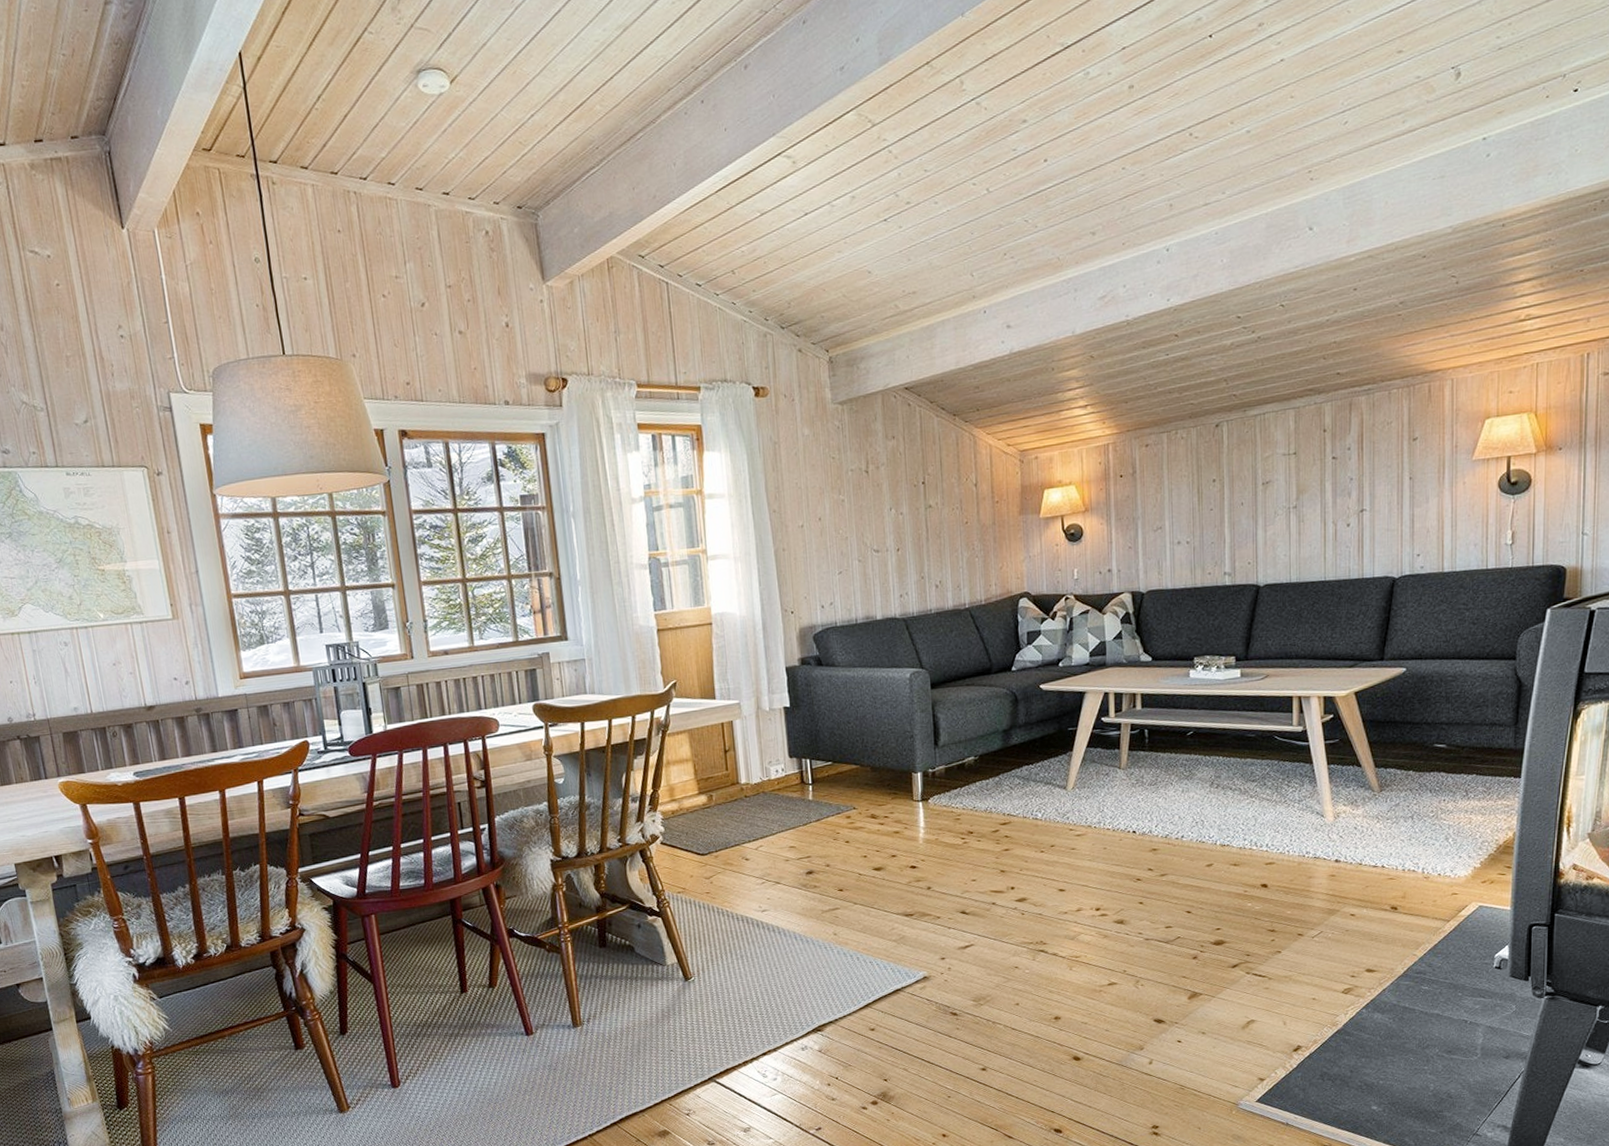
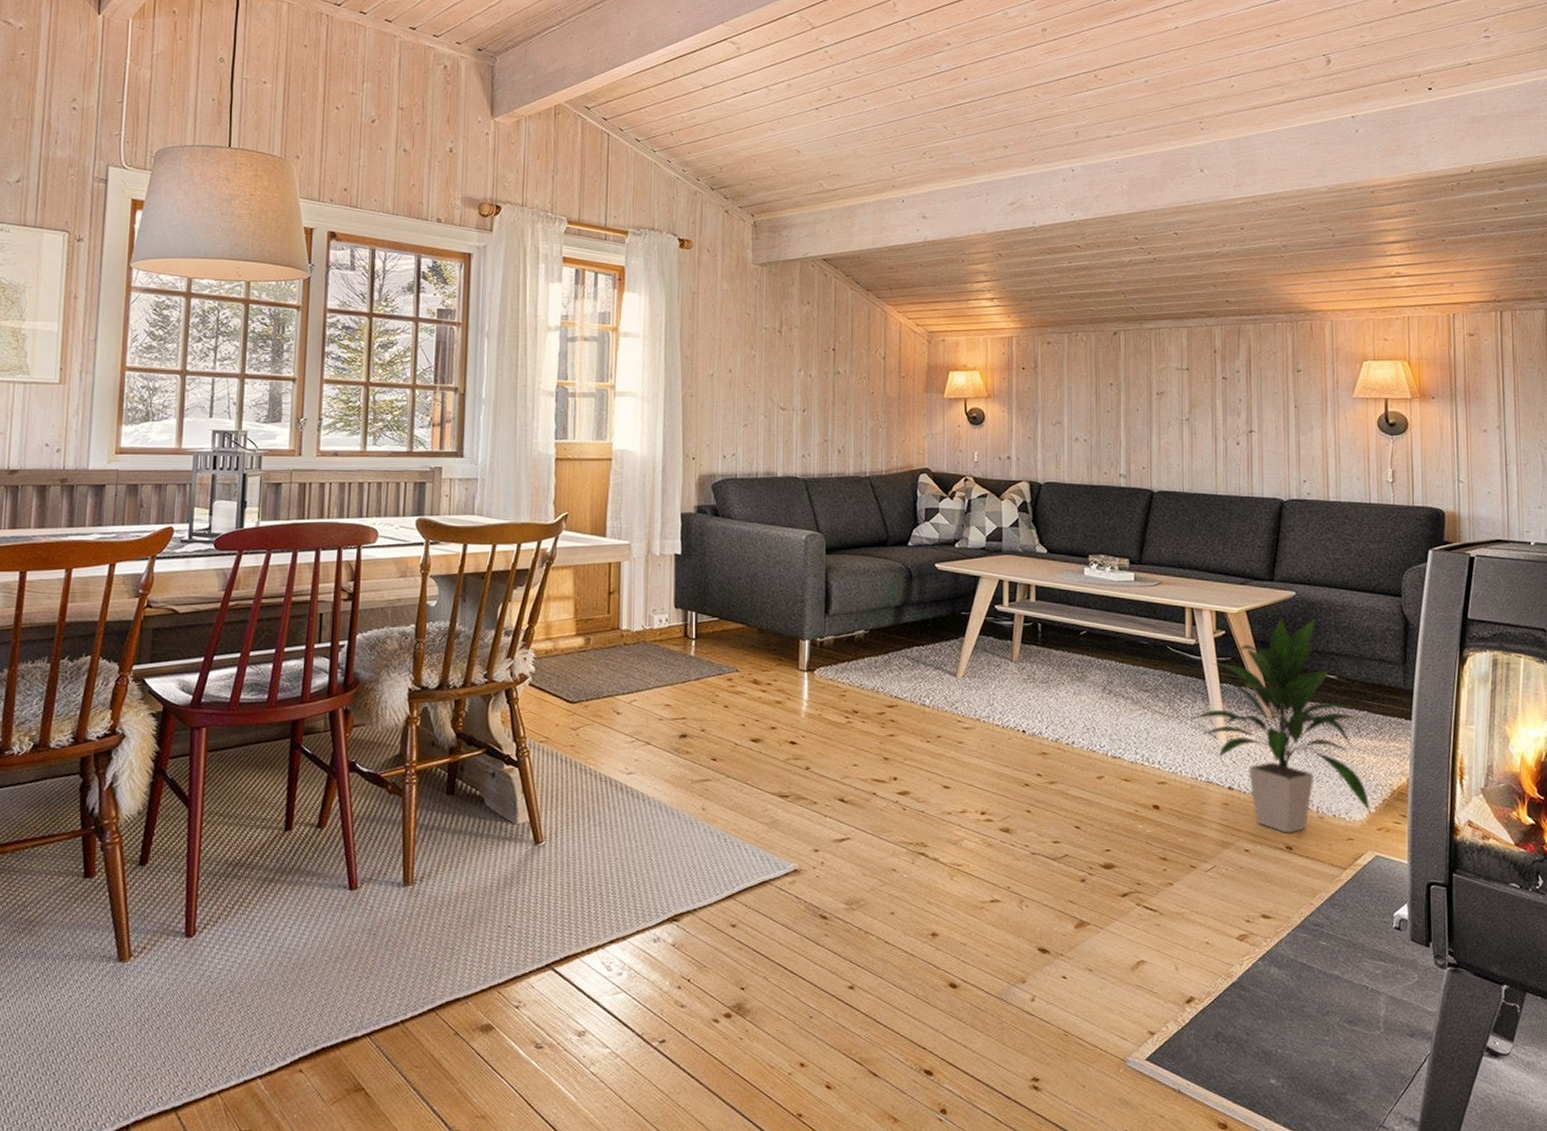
indoor plant: none [1301,692,1476,896] -> present [1194,617,1370,834]

